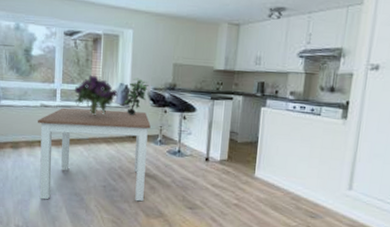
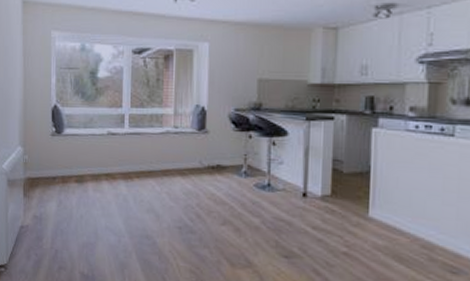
dining table: present [38,107,151,202] -> none [104,135,233,247]
bouquet: present [73,75,119,116] -> none [143,96,195,144]
potted plant: present [123,78,150,115] -> none [200,98,230,142]

